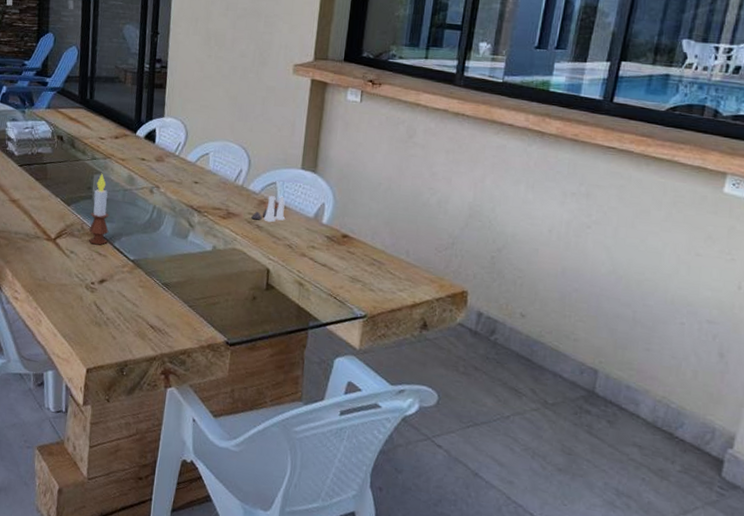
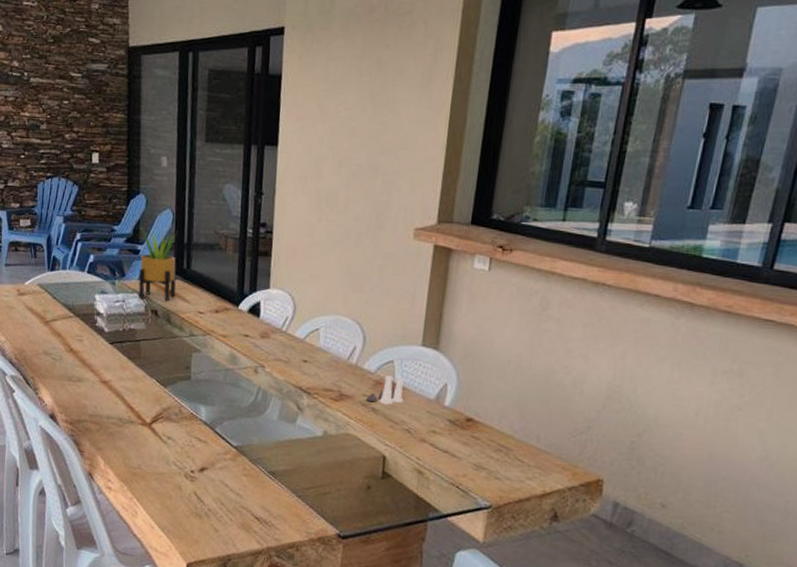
potted plant: none [46,62,81,128] -> present [138,227,177,302]
candle: present [88,173,110,245] -> none [187,351,210,431]

